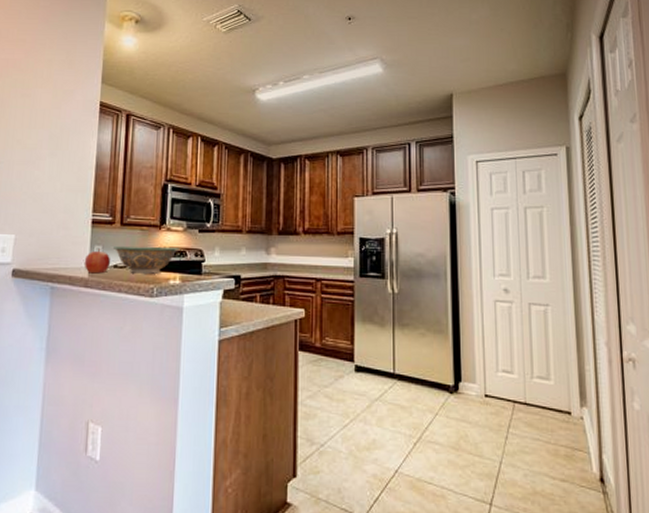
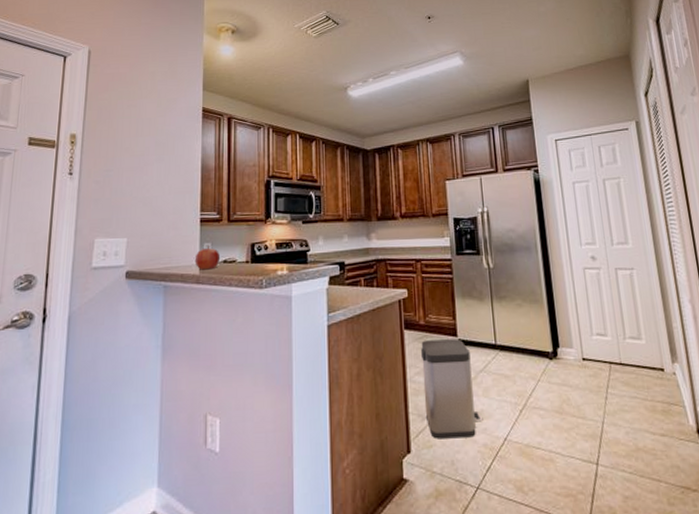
bowl: present [111,245,180,274] -> none [220,239,286,267]
pedal bin: none [314,364,375,467] -> present [420,339,483,439]

